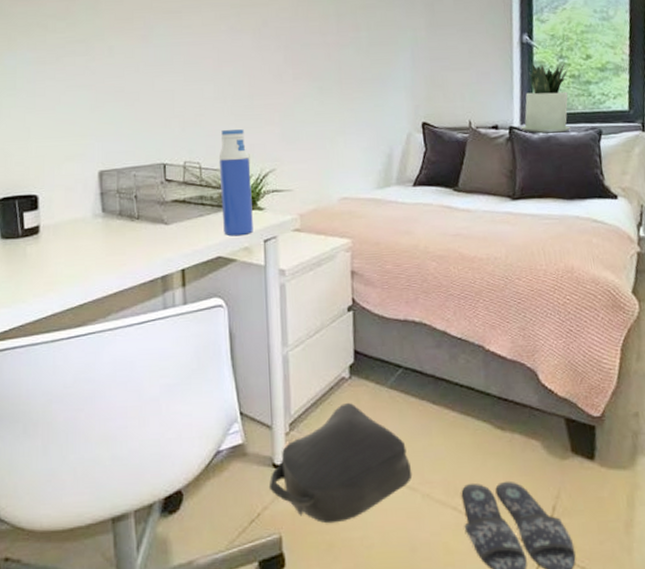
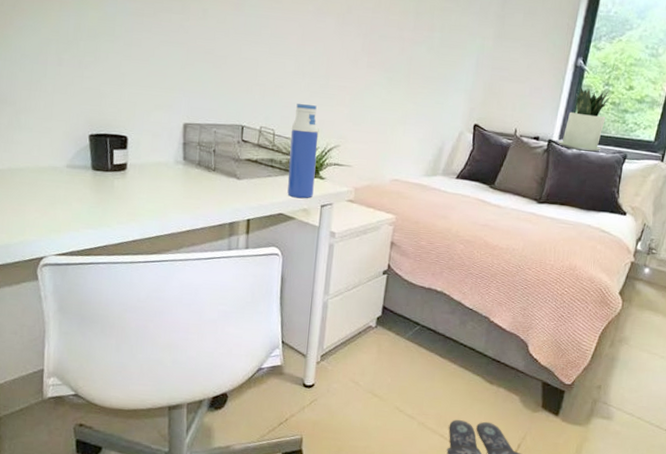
backpack: present [268,402,413,524] -> none [297,345,414,434]

